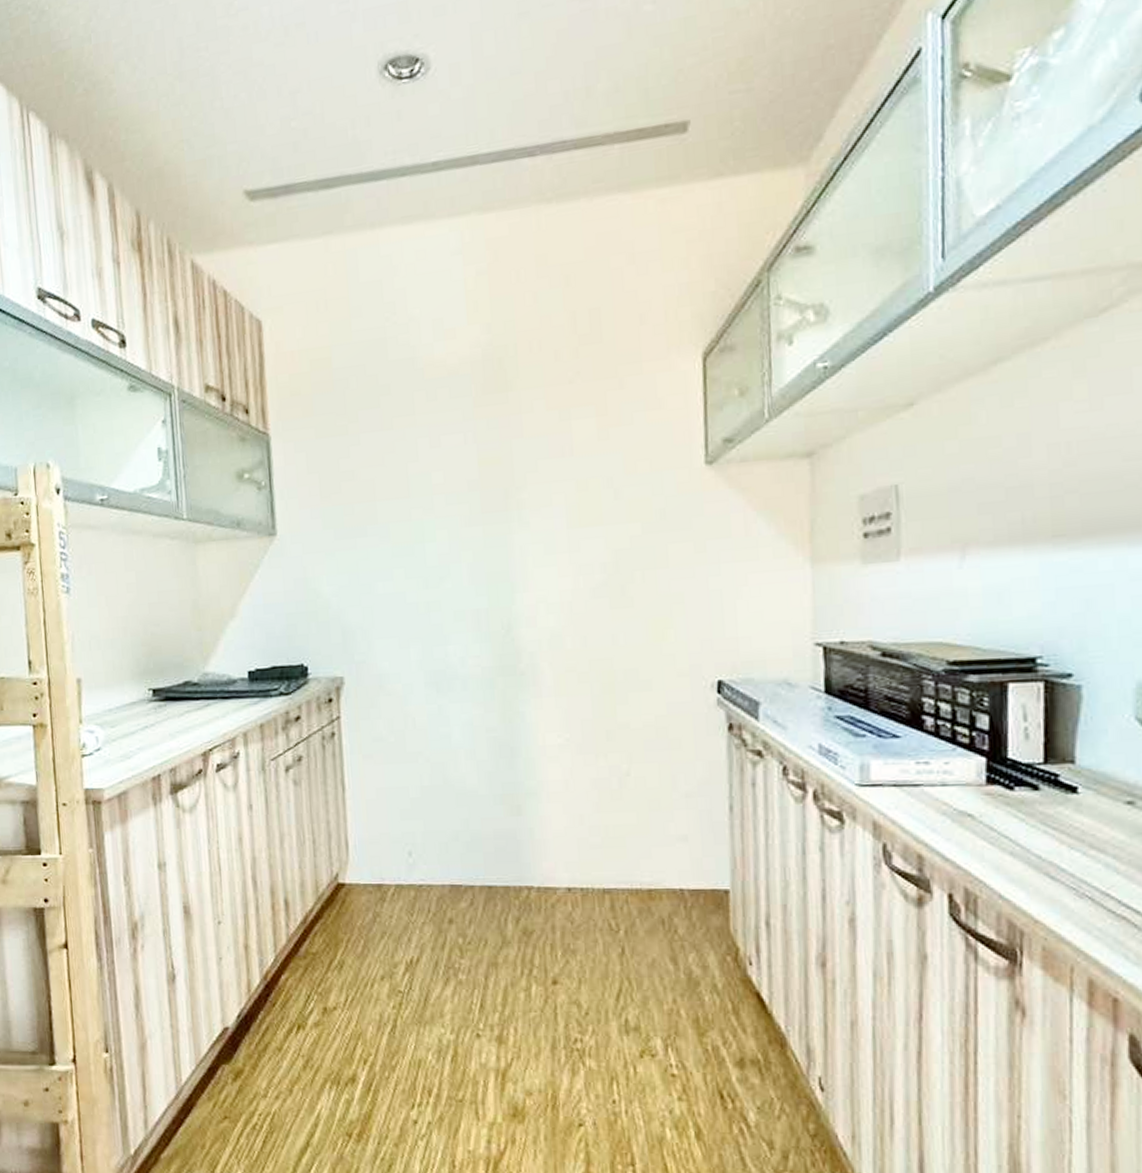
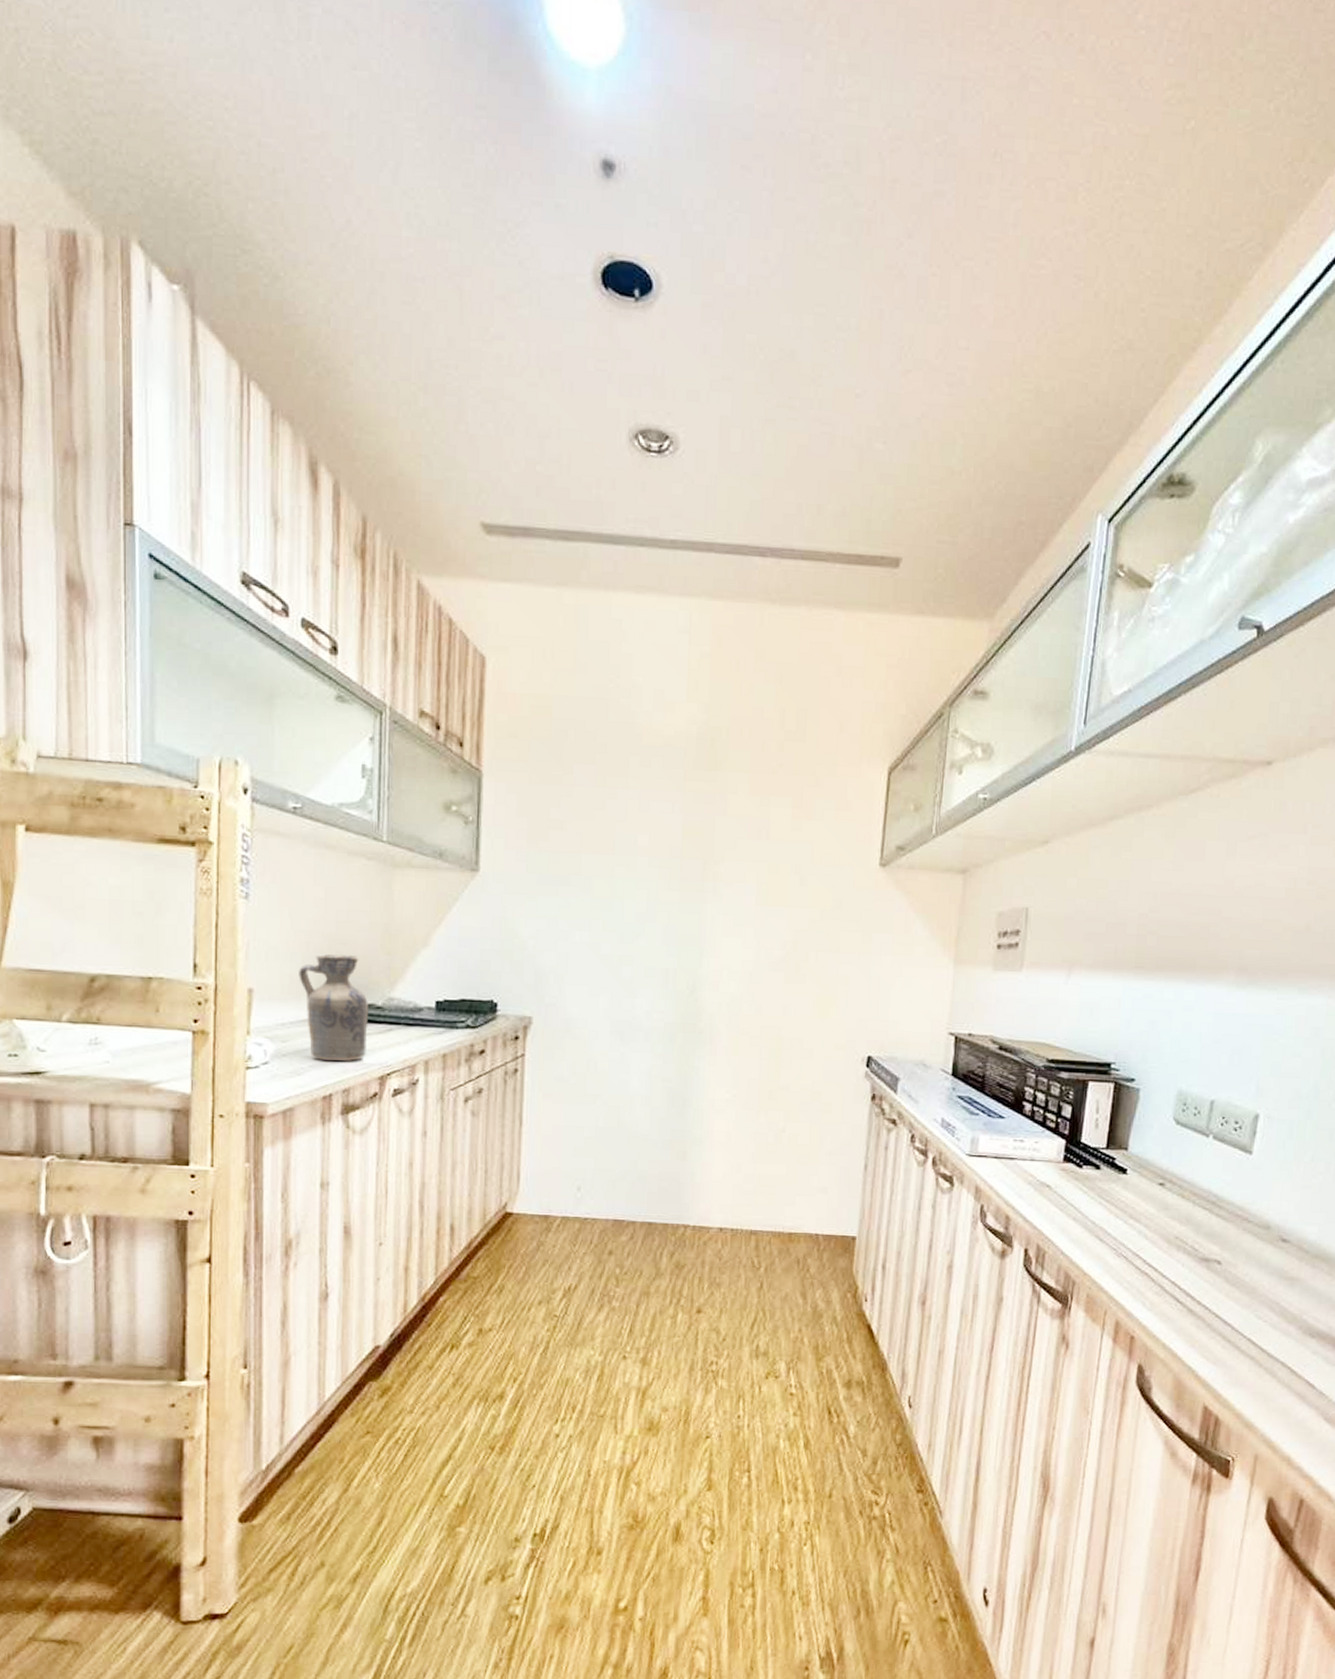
ceramic jug: none [119,635,189,742] -> present [299,954,369,1062]

